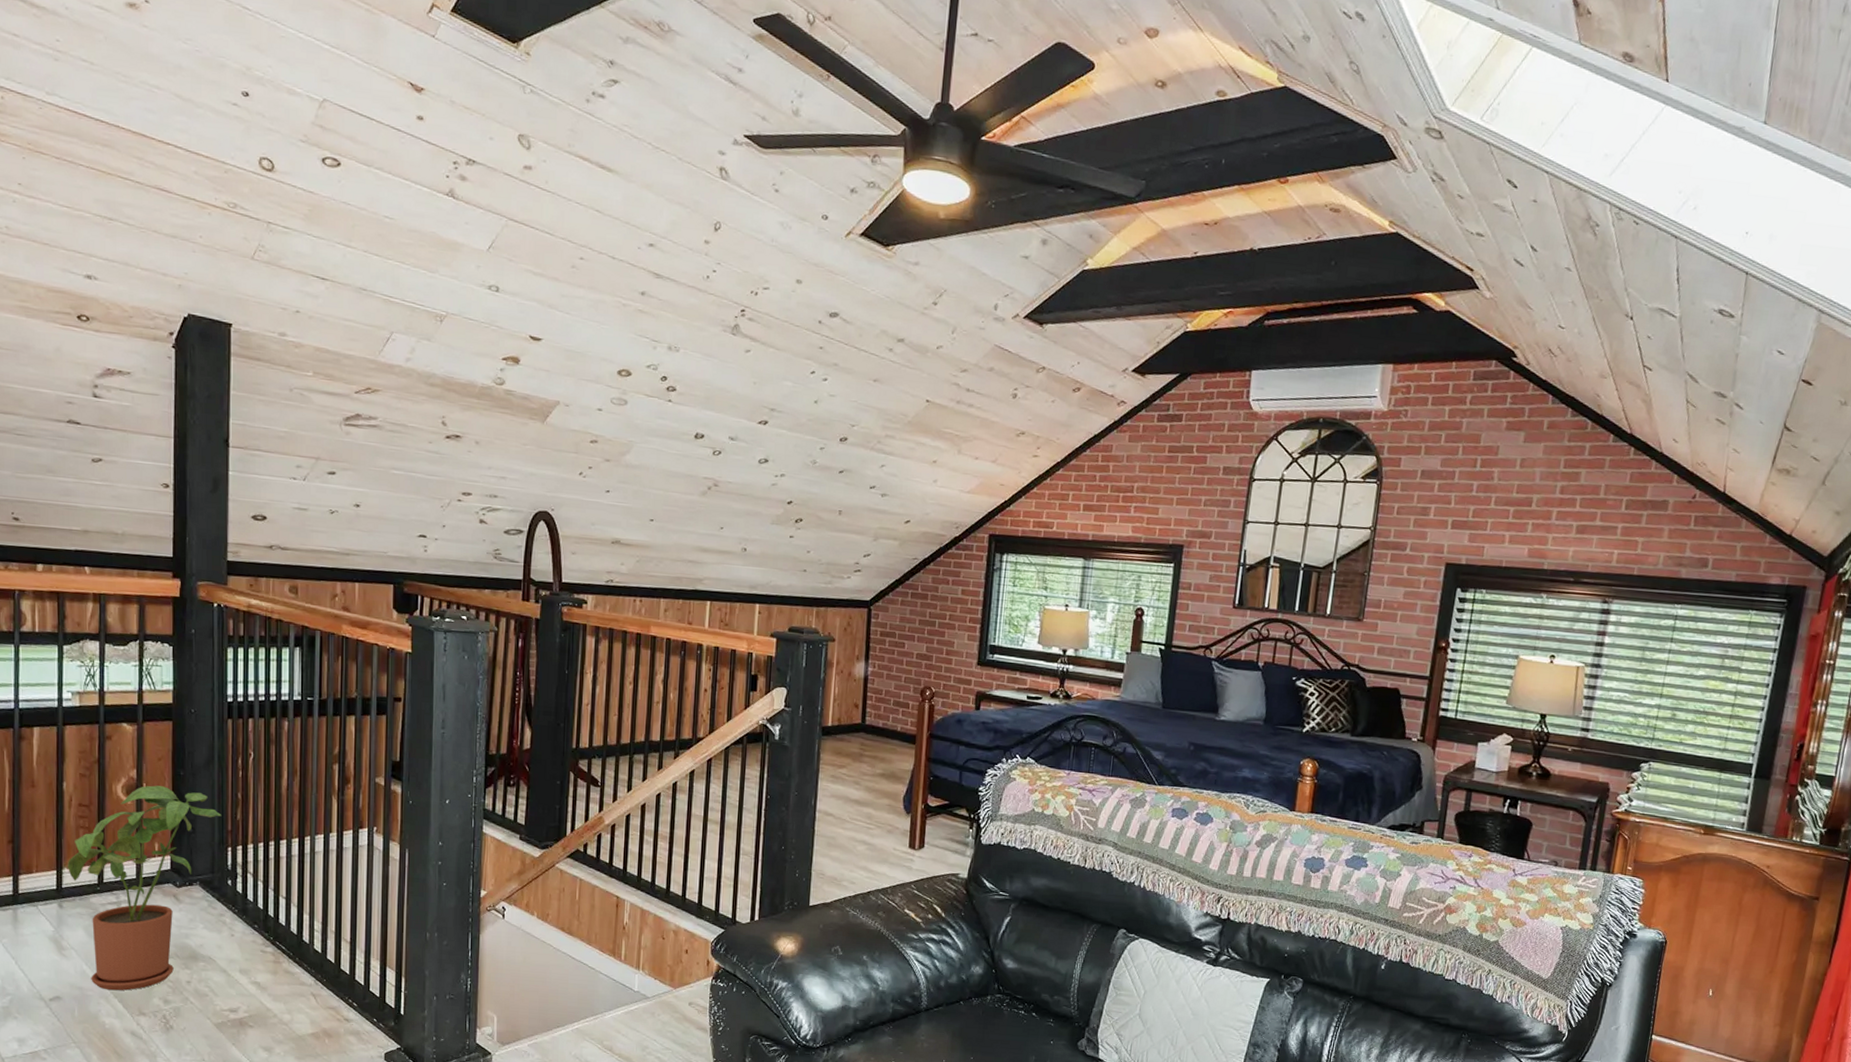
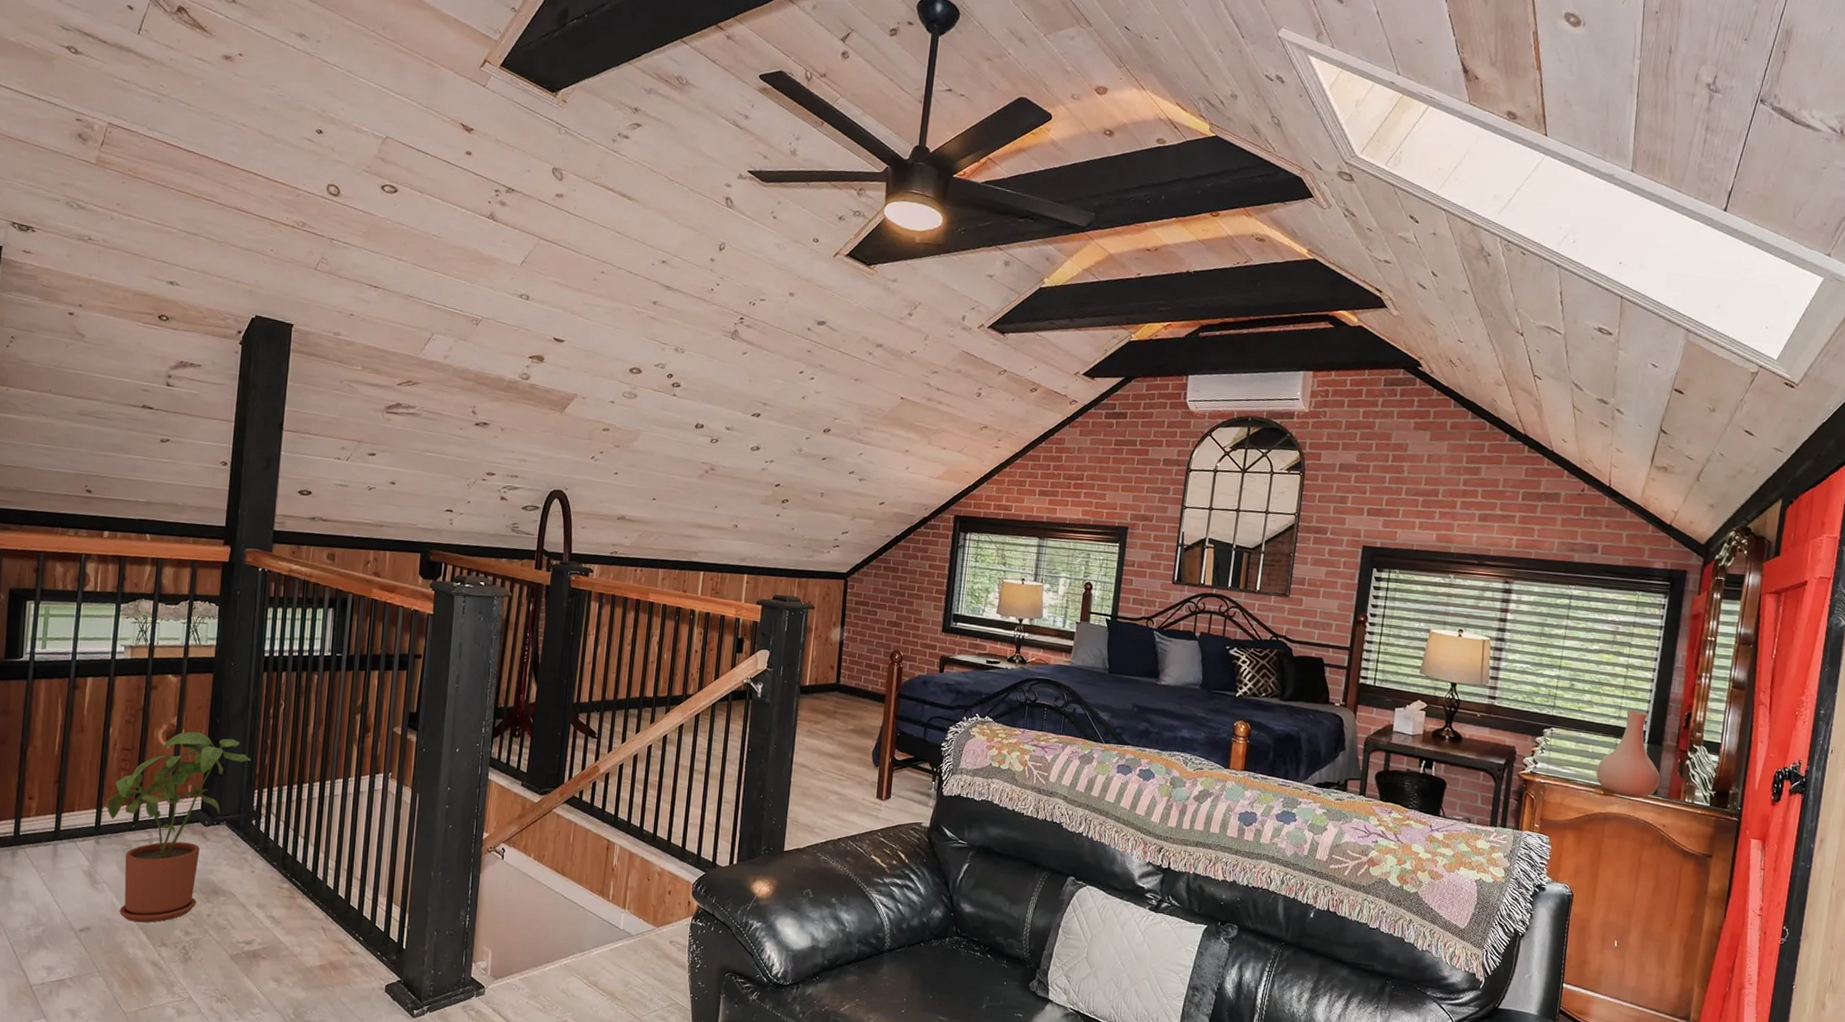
vase: none [1696,742,1767,838] -> present [1595,710,1661,799]

